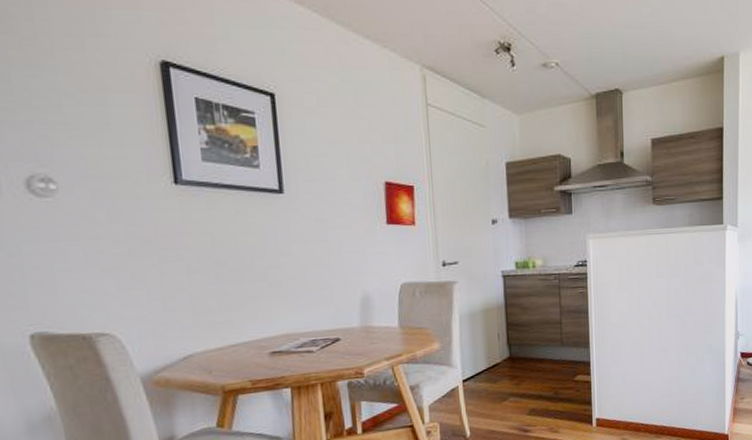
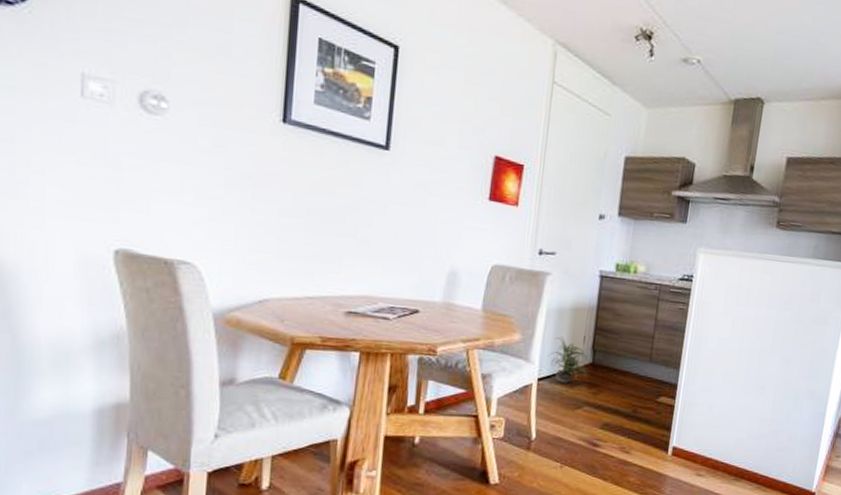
potted plant: none [468,338,506,380] -> present [548,336,588,383]

